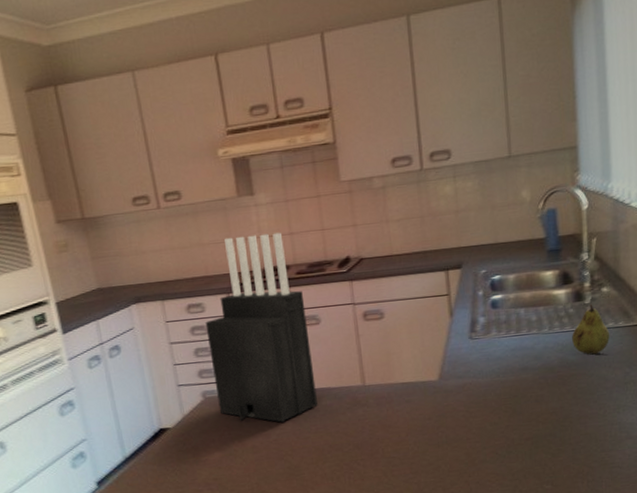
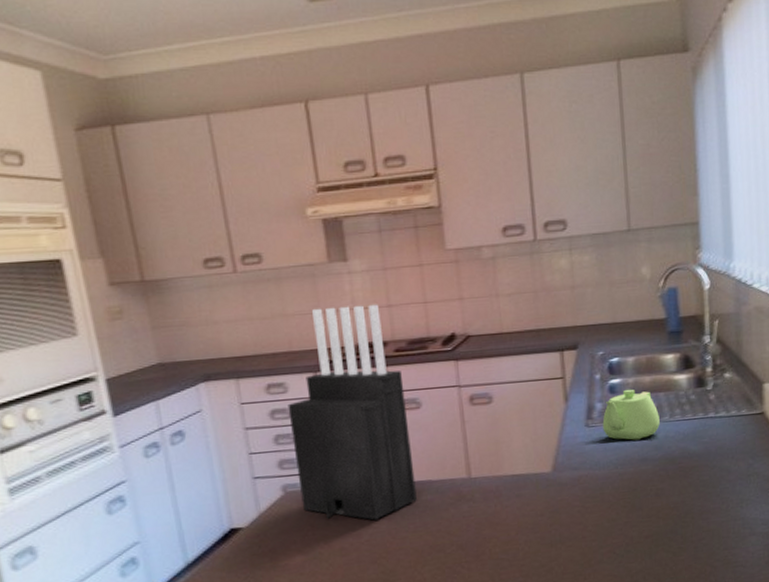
teapot: none [485,304,540,351] -> present [602,389,660,440]
fruit: present [572,304,610,355] -> none [694,390,733,445]

